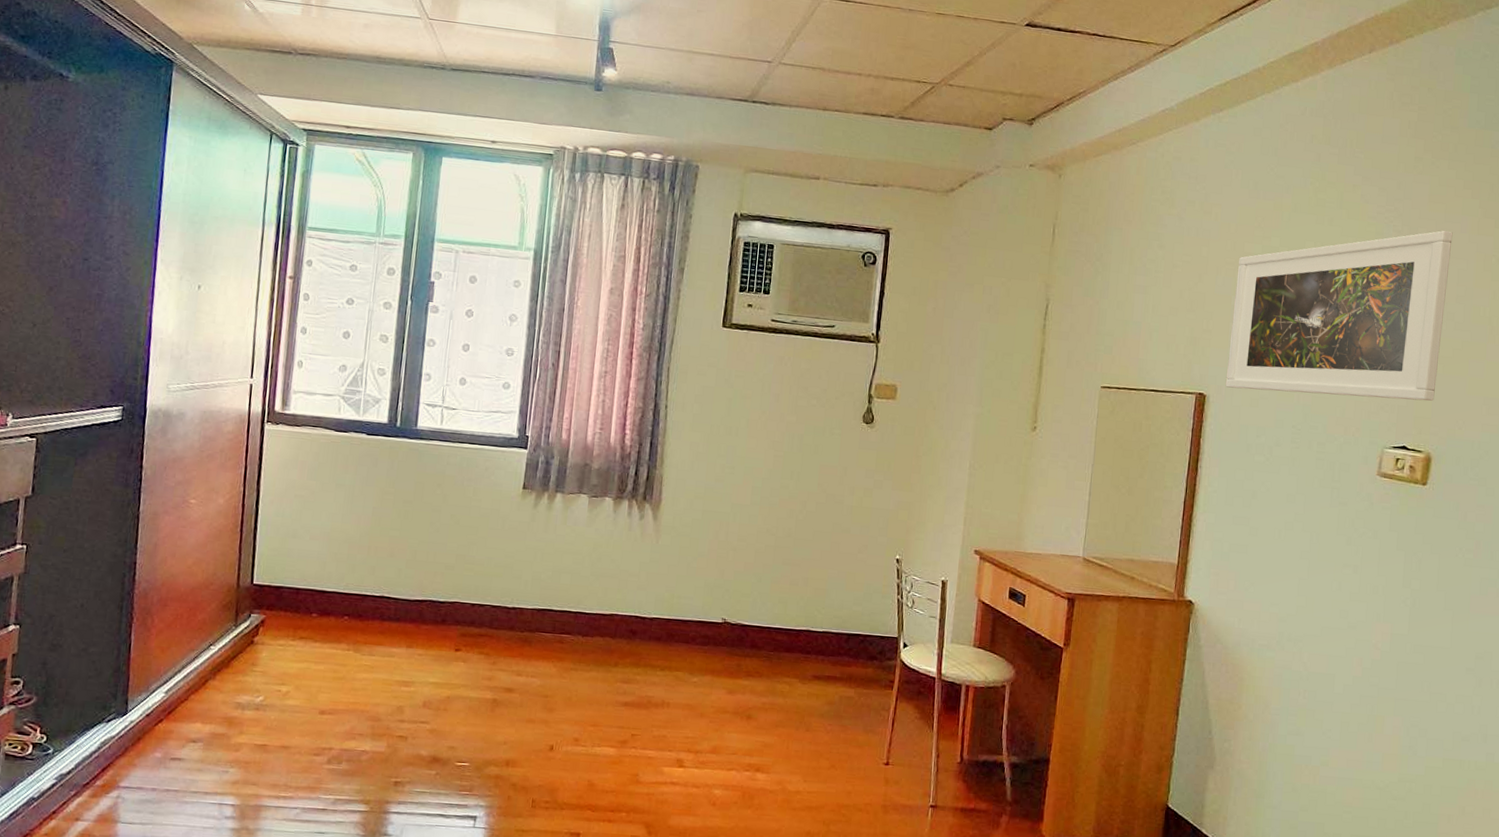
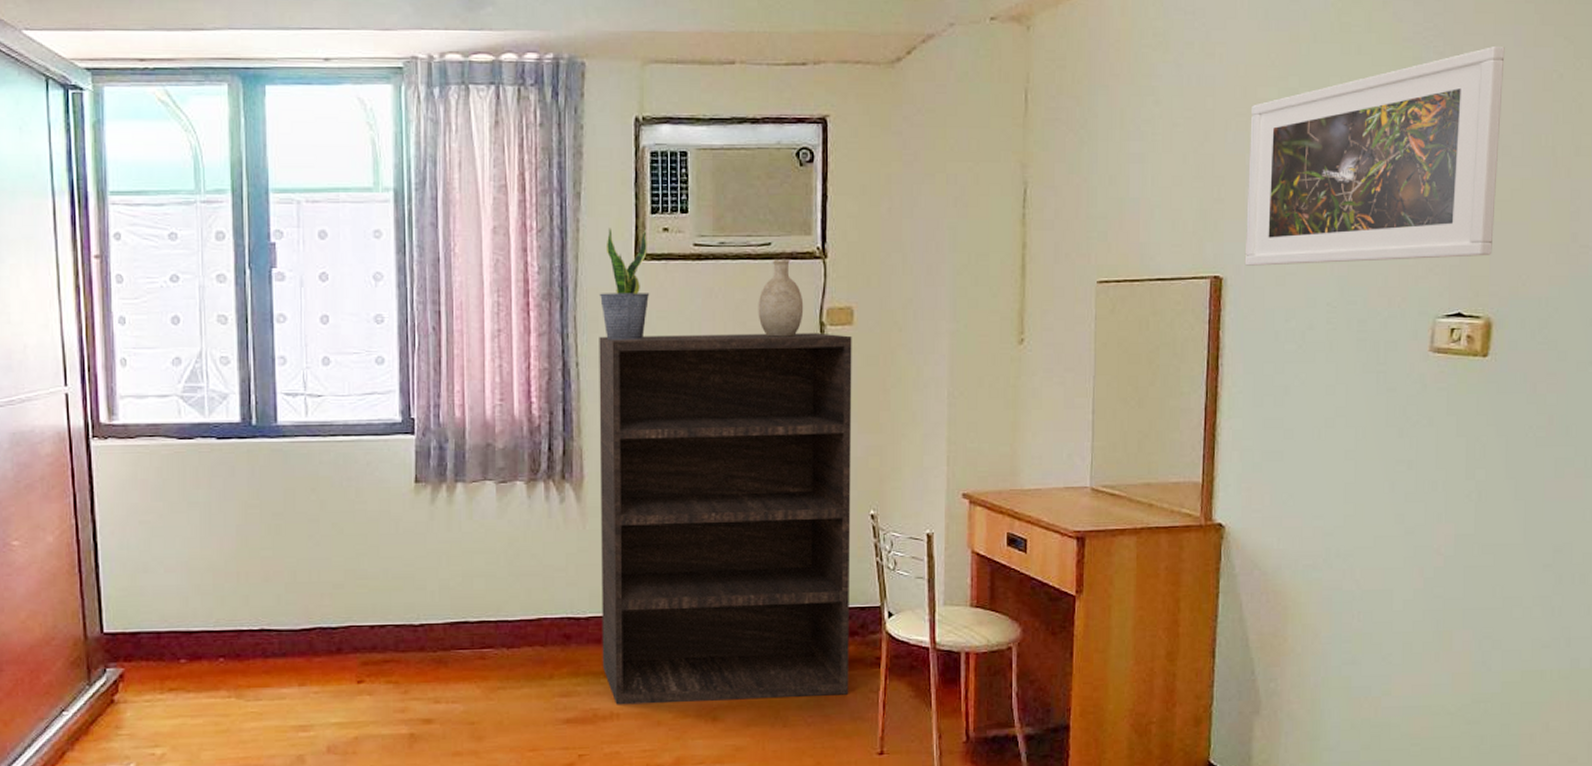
bookshelf: none [659,386,894,710] -> present [599,332,852,705]
potted plant: none [690,299,734,393] -> present [599,228,650,341]
decorative vase: none [818,339,857,404] -> present [758,258,804,337]

